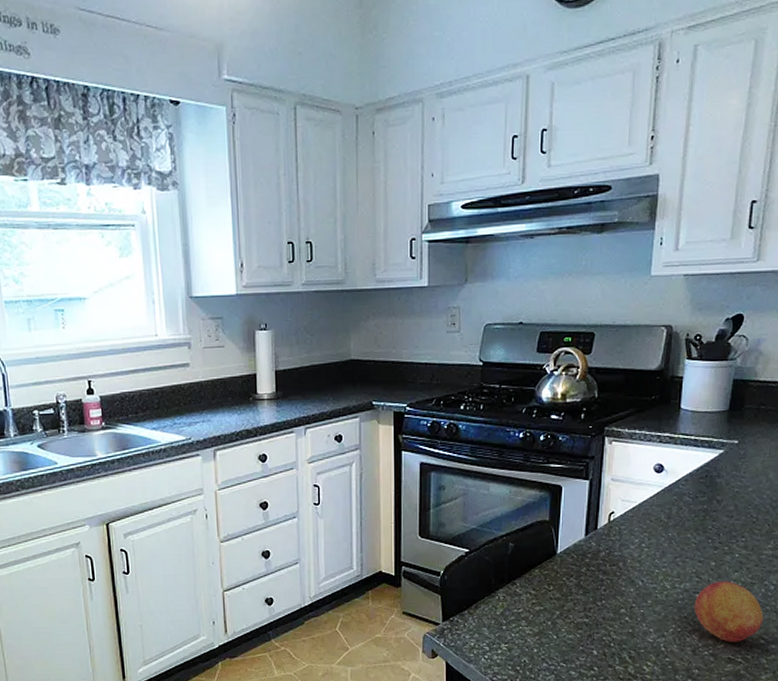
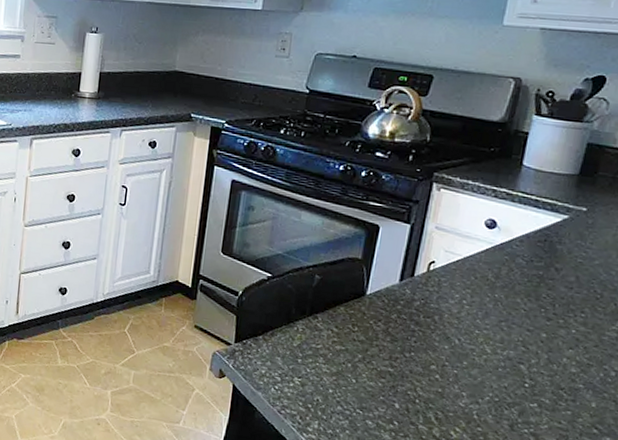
fruit: present [694,581,764,642] -> none [516,355,600,427]

